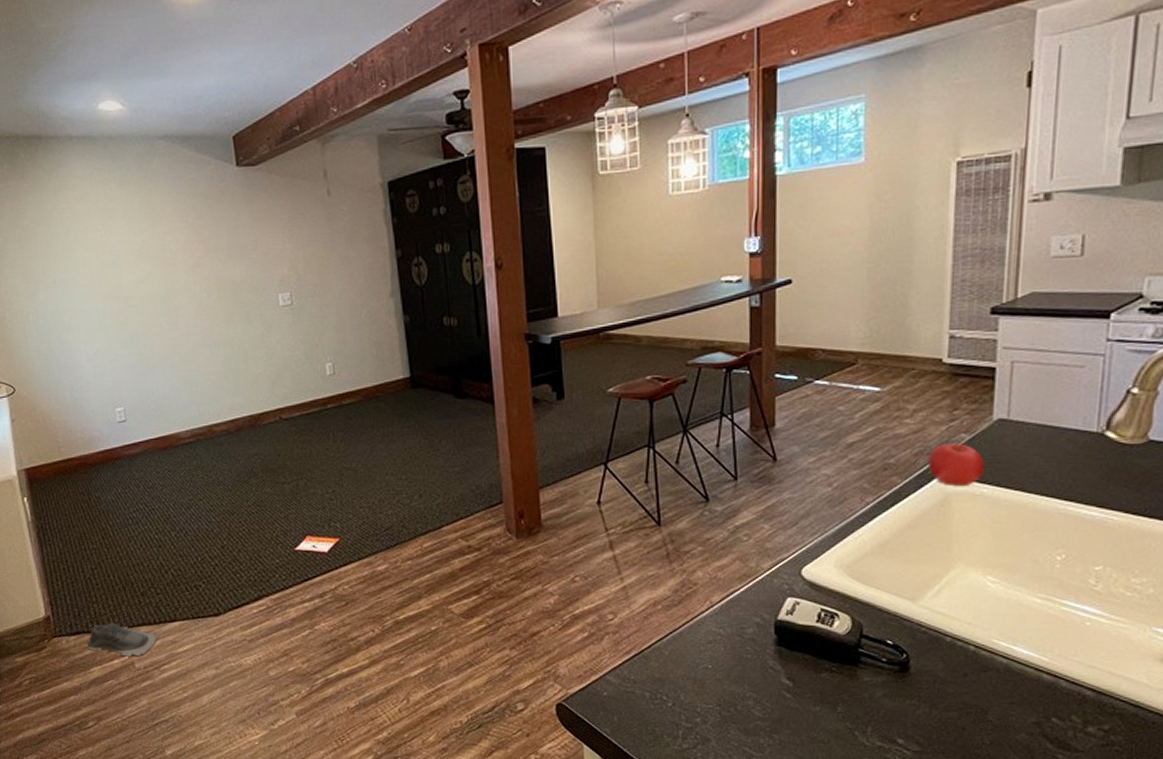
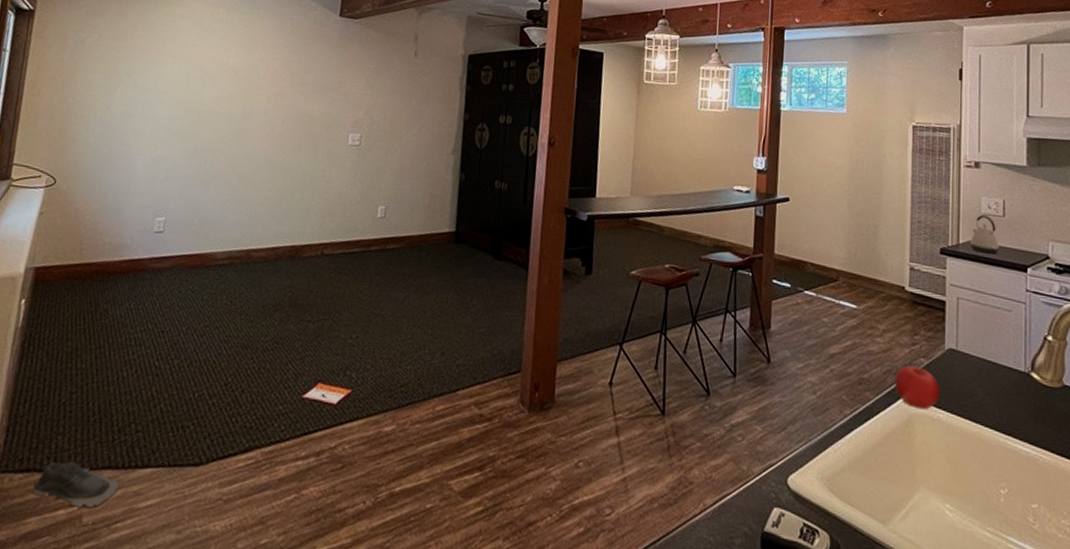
kettle: none [1031,258,1074,305] -> present [969,215,1000,254]

